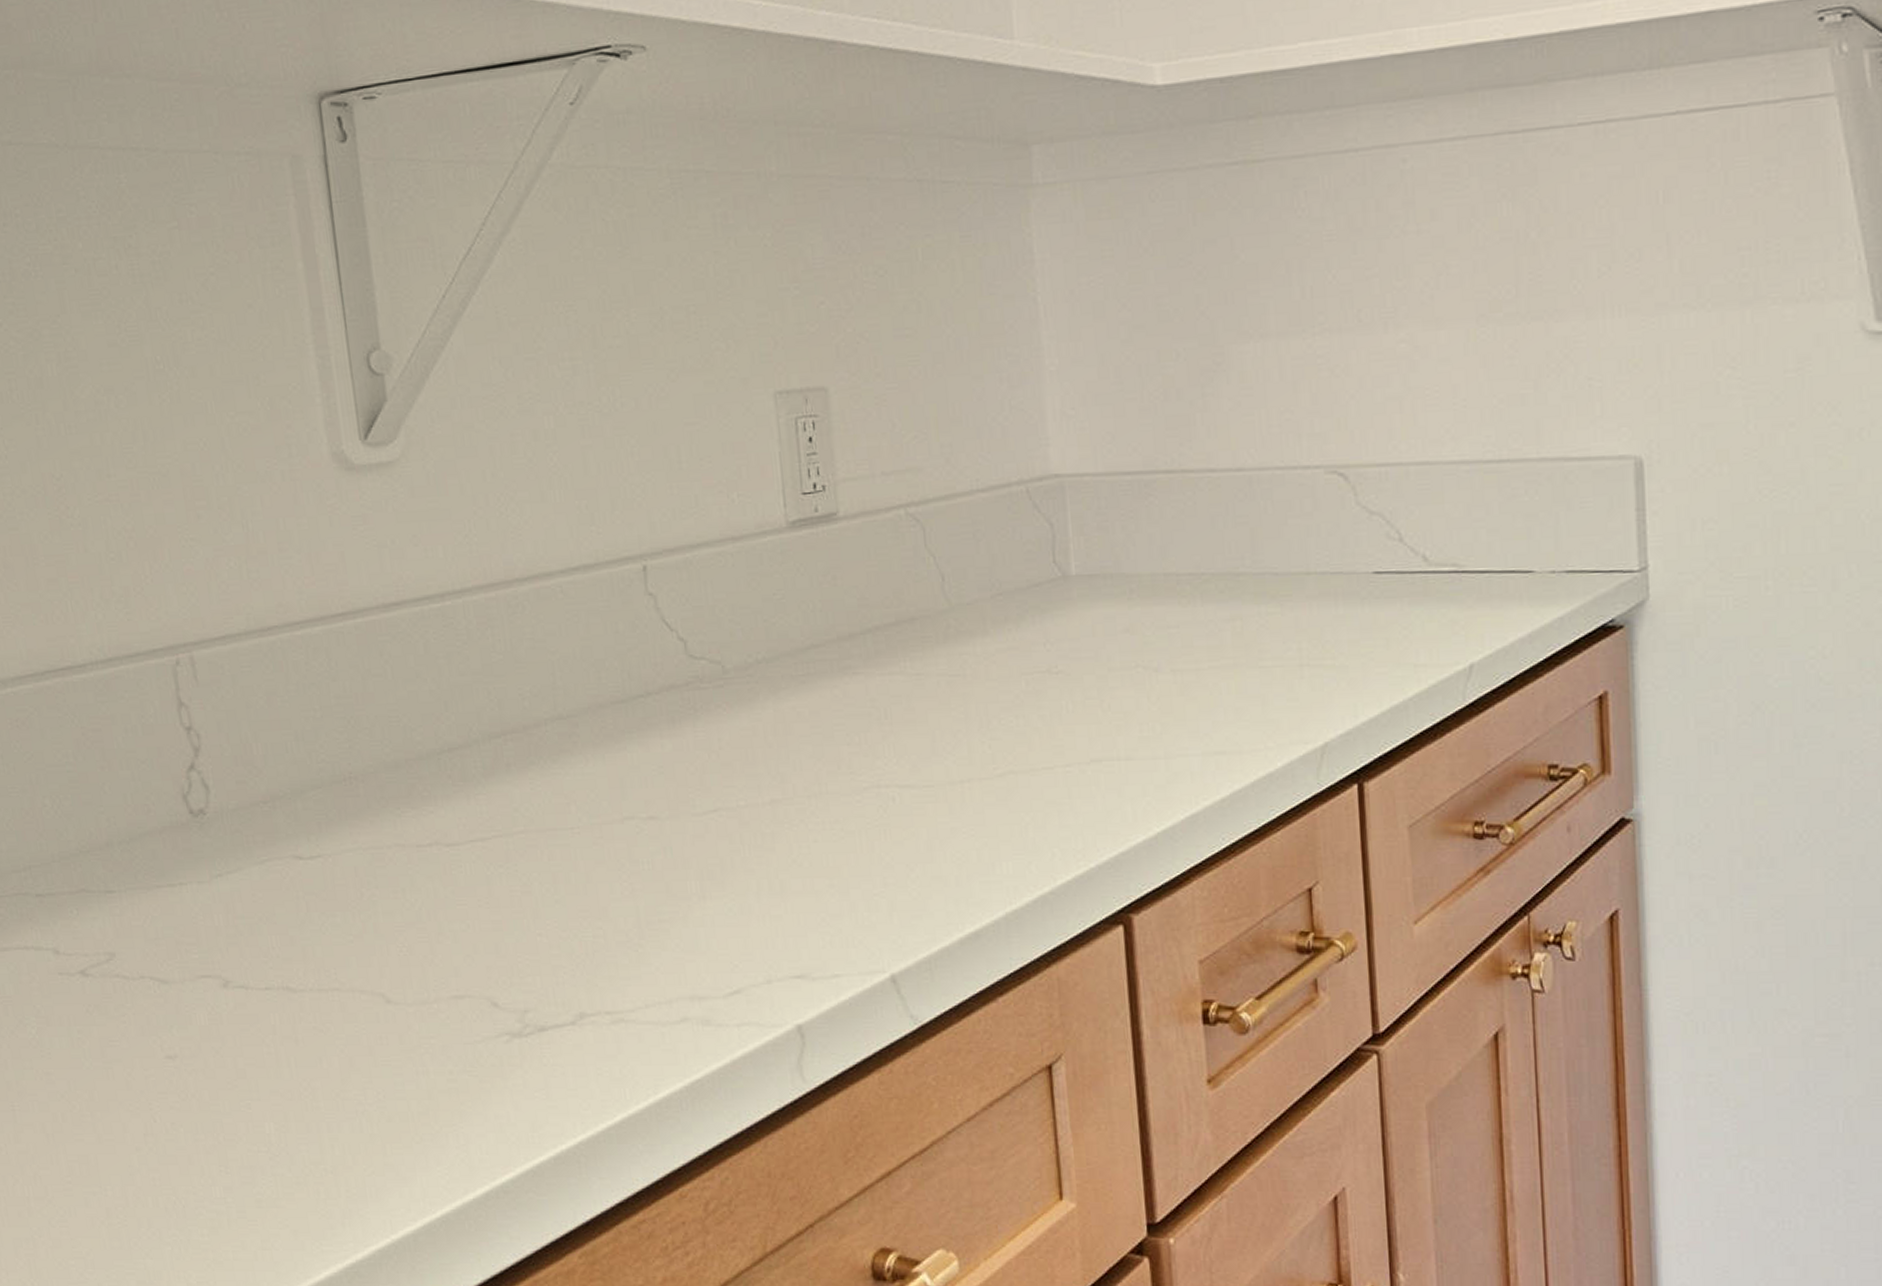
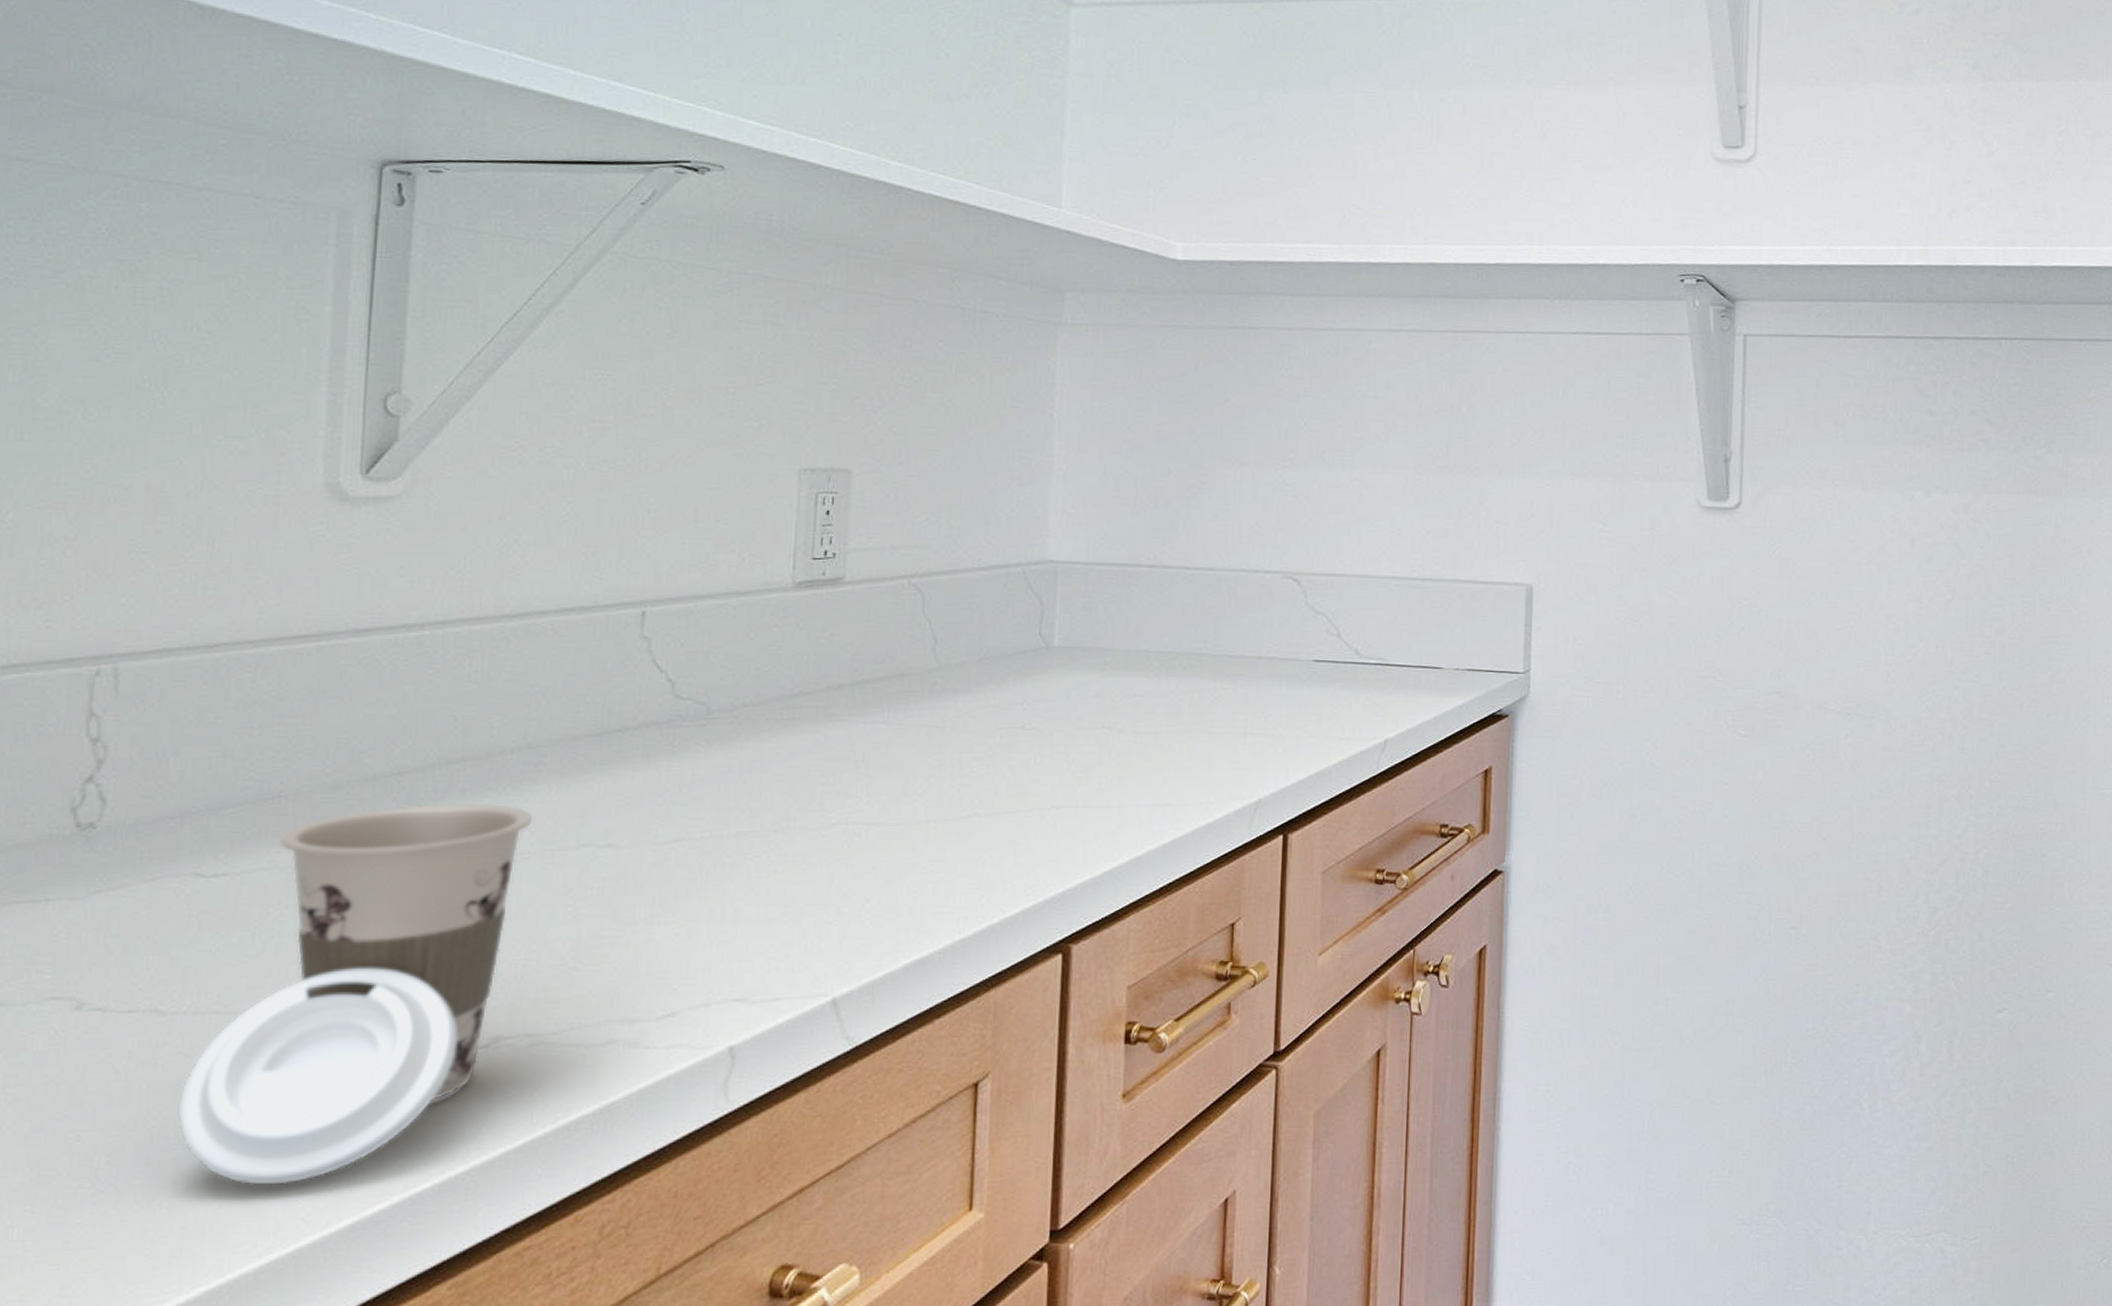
cup: none [321,777,577,1154] -> present [177,803,533,1185]

